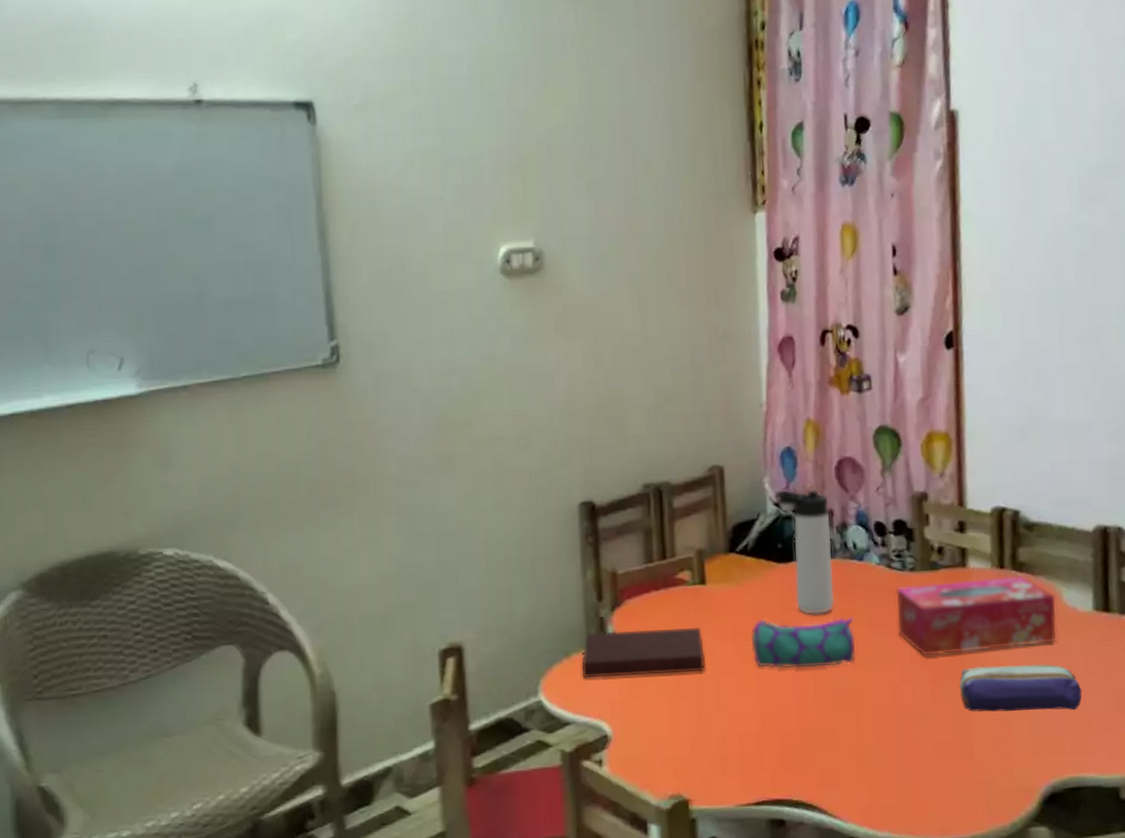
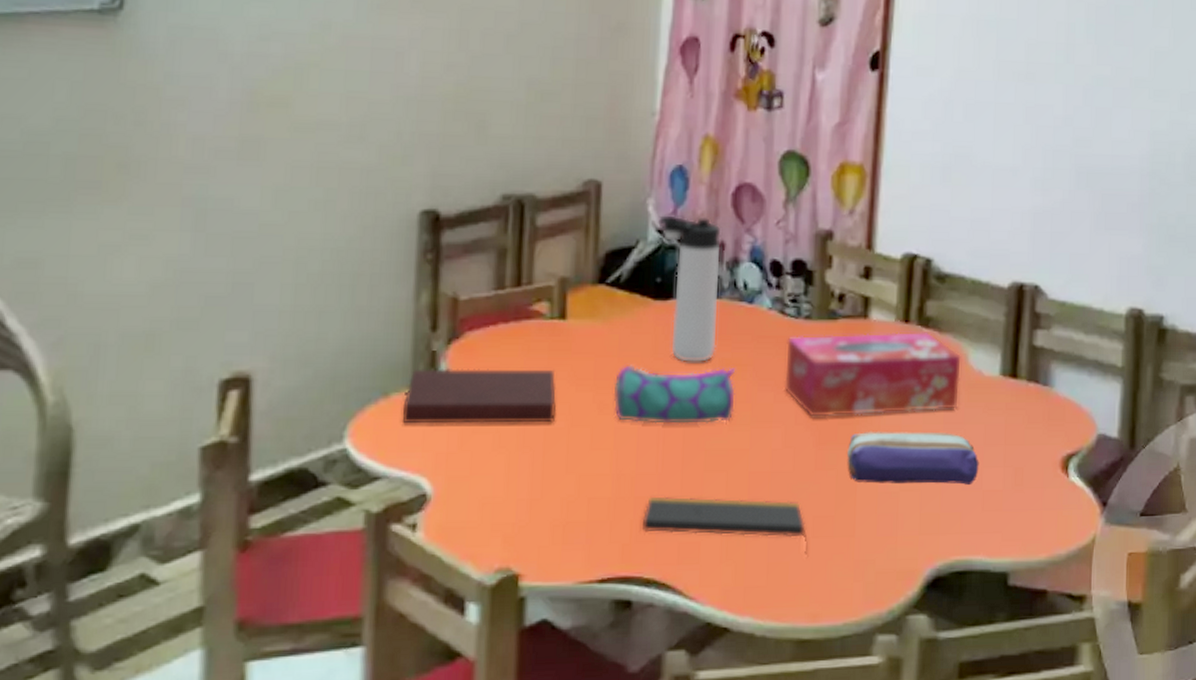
notepad: none [786,729,933,777] -> present [642,496,807,556]

